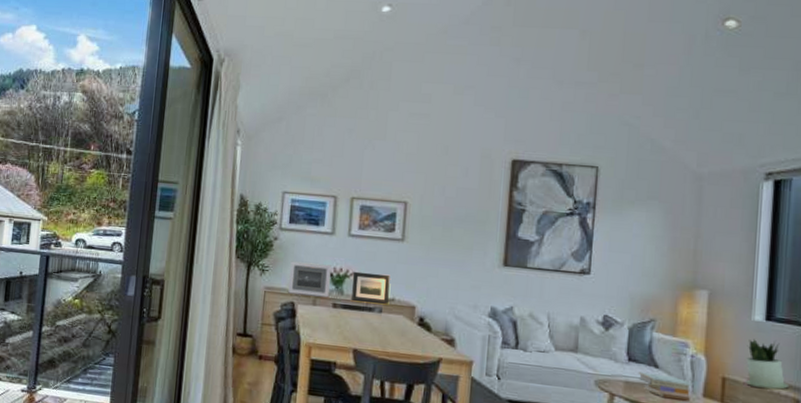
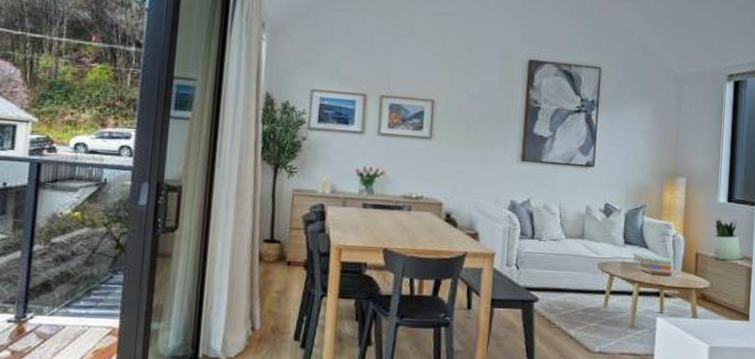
picture frame: present [288,261,331,298] -> none [317,162,361,198]
picture frame: present [352,271,390,305] -> none [381,170,419,203]

